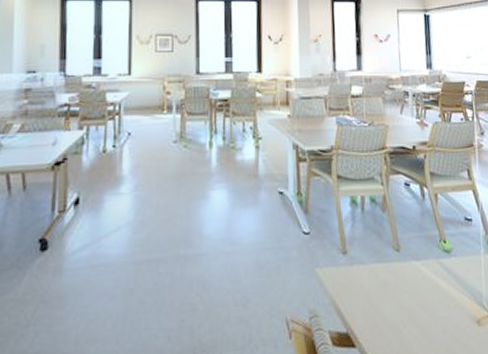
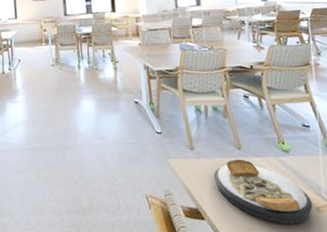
plate: none [368,263,474,345] -> present [213,159,313,225]

